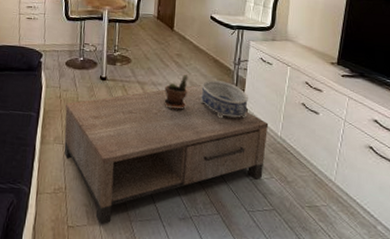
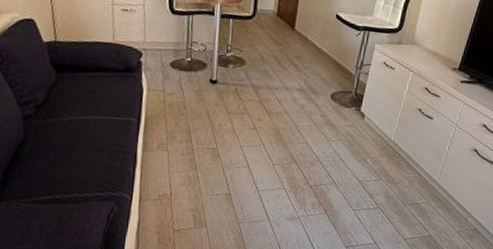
coffee table: present [64,85,269,225] -> none [169,89,384,228]
potted plant: present [164,74,188,110] -> none [279,77,306,115]
decorative bowl: present [201,80,248,119] -> none [318,84,367,124]

